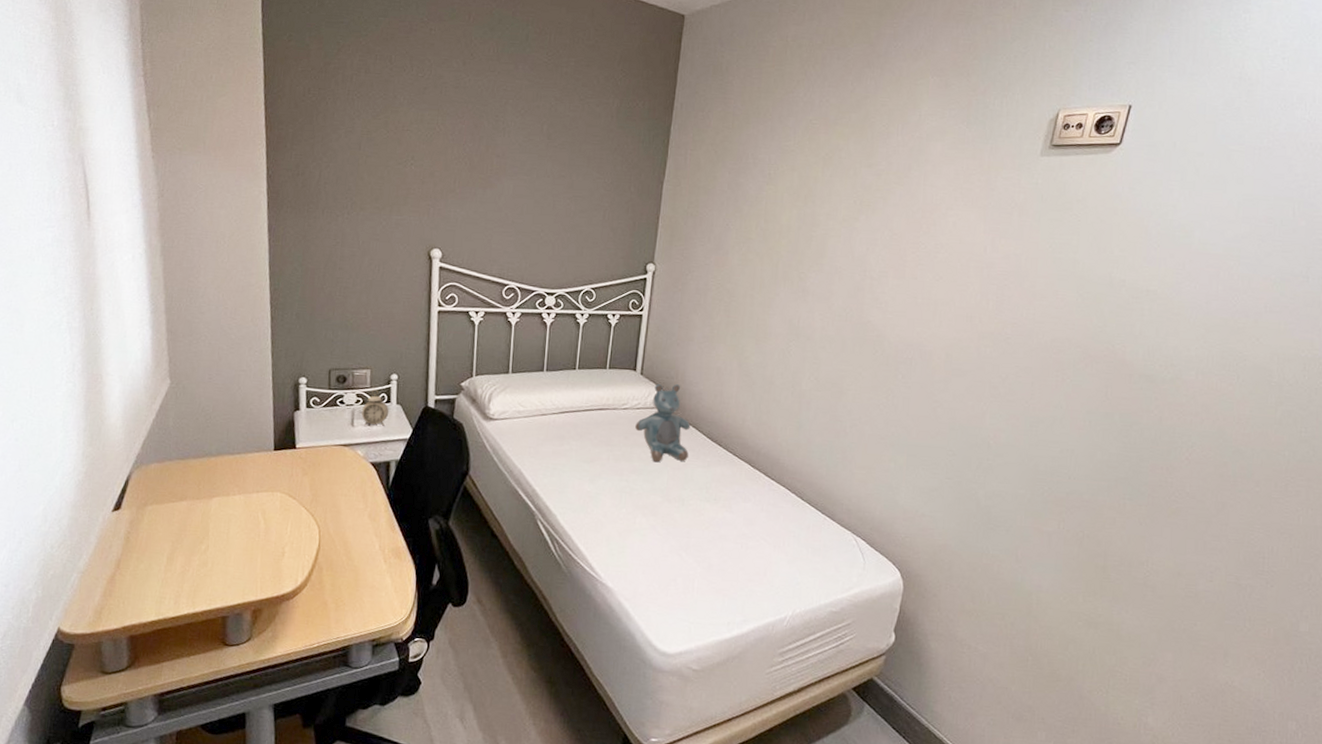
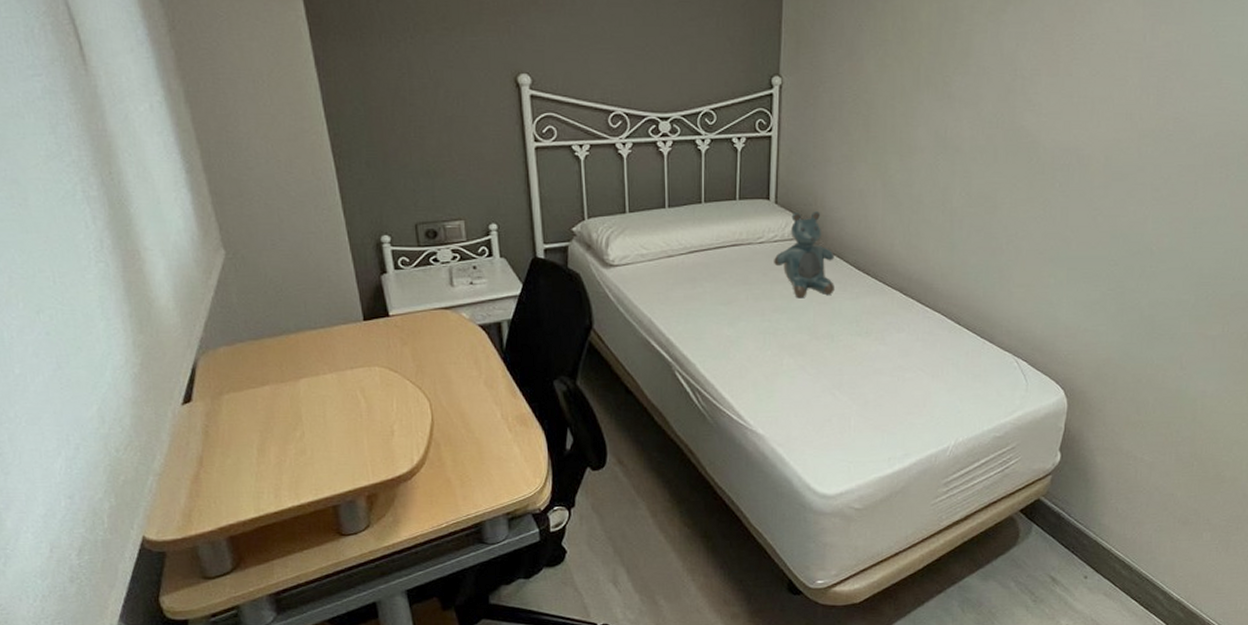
alarm clock: present [361,389,389,427] -> none [461,242,493,286]

